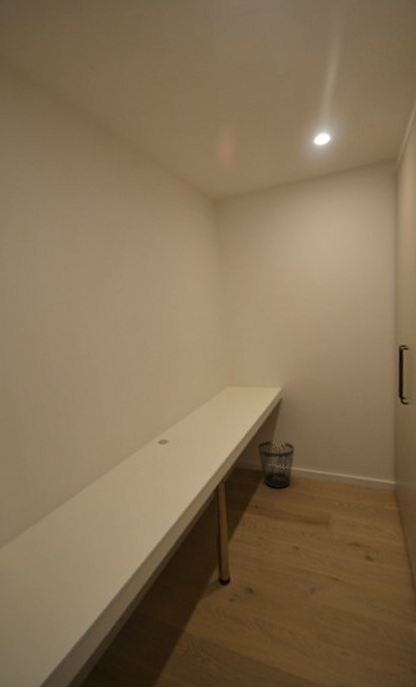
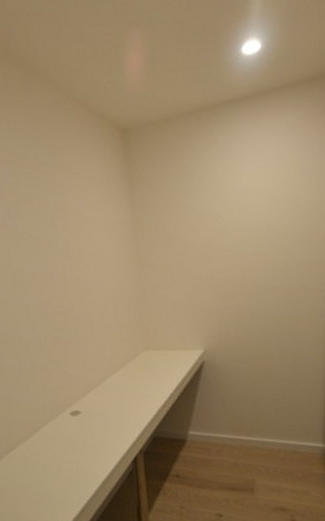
wastebasket: present [257,440,295,488] -> none [177,407,218,457]

